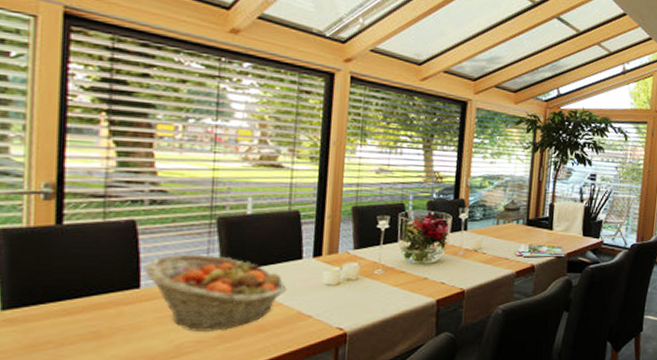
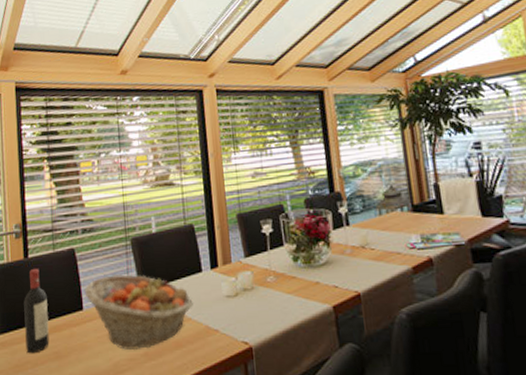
wine bottle: none [48,237,87,333] -> present [24,268,49,354]

